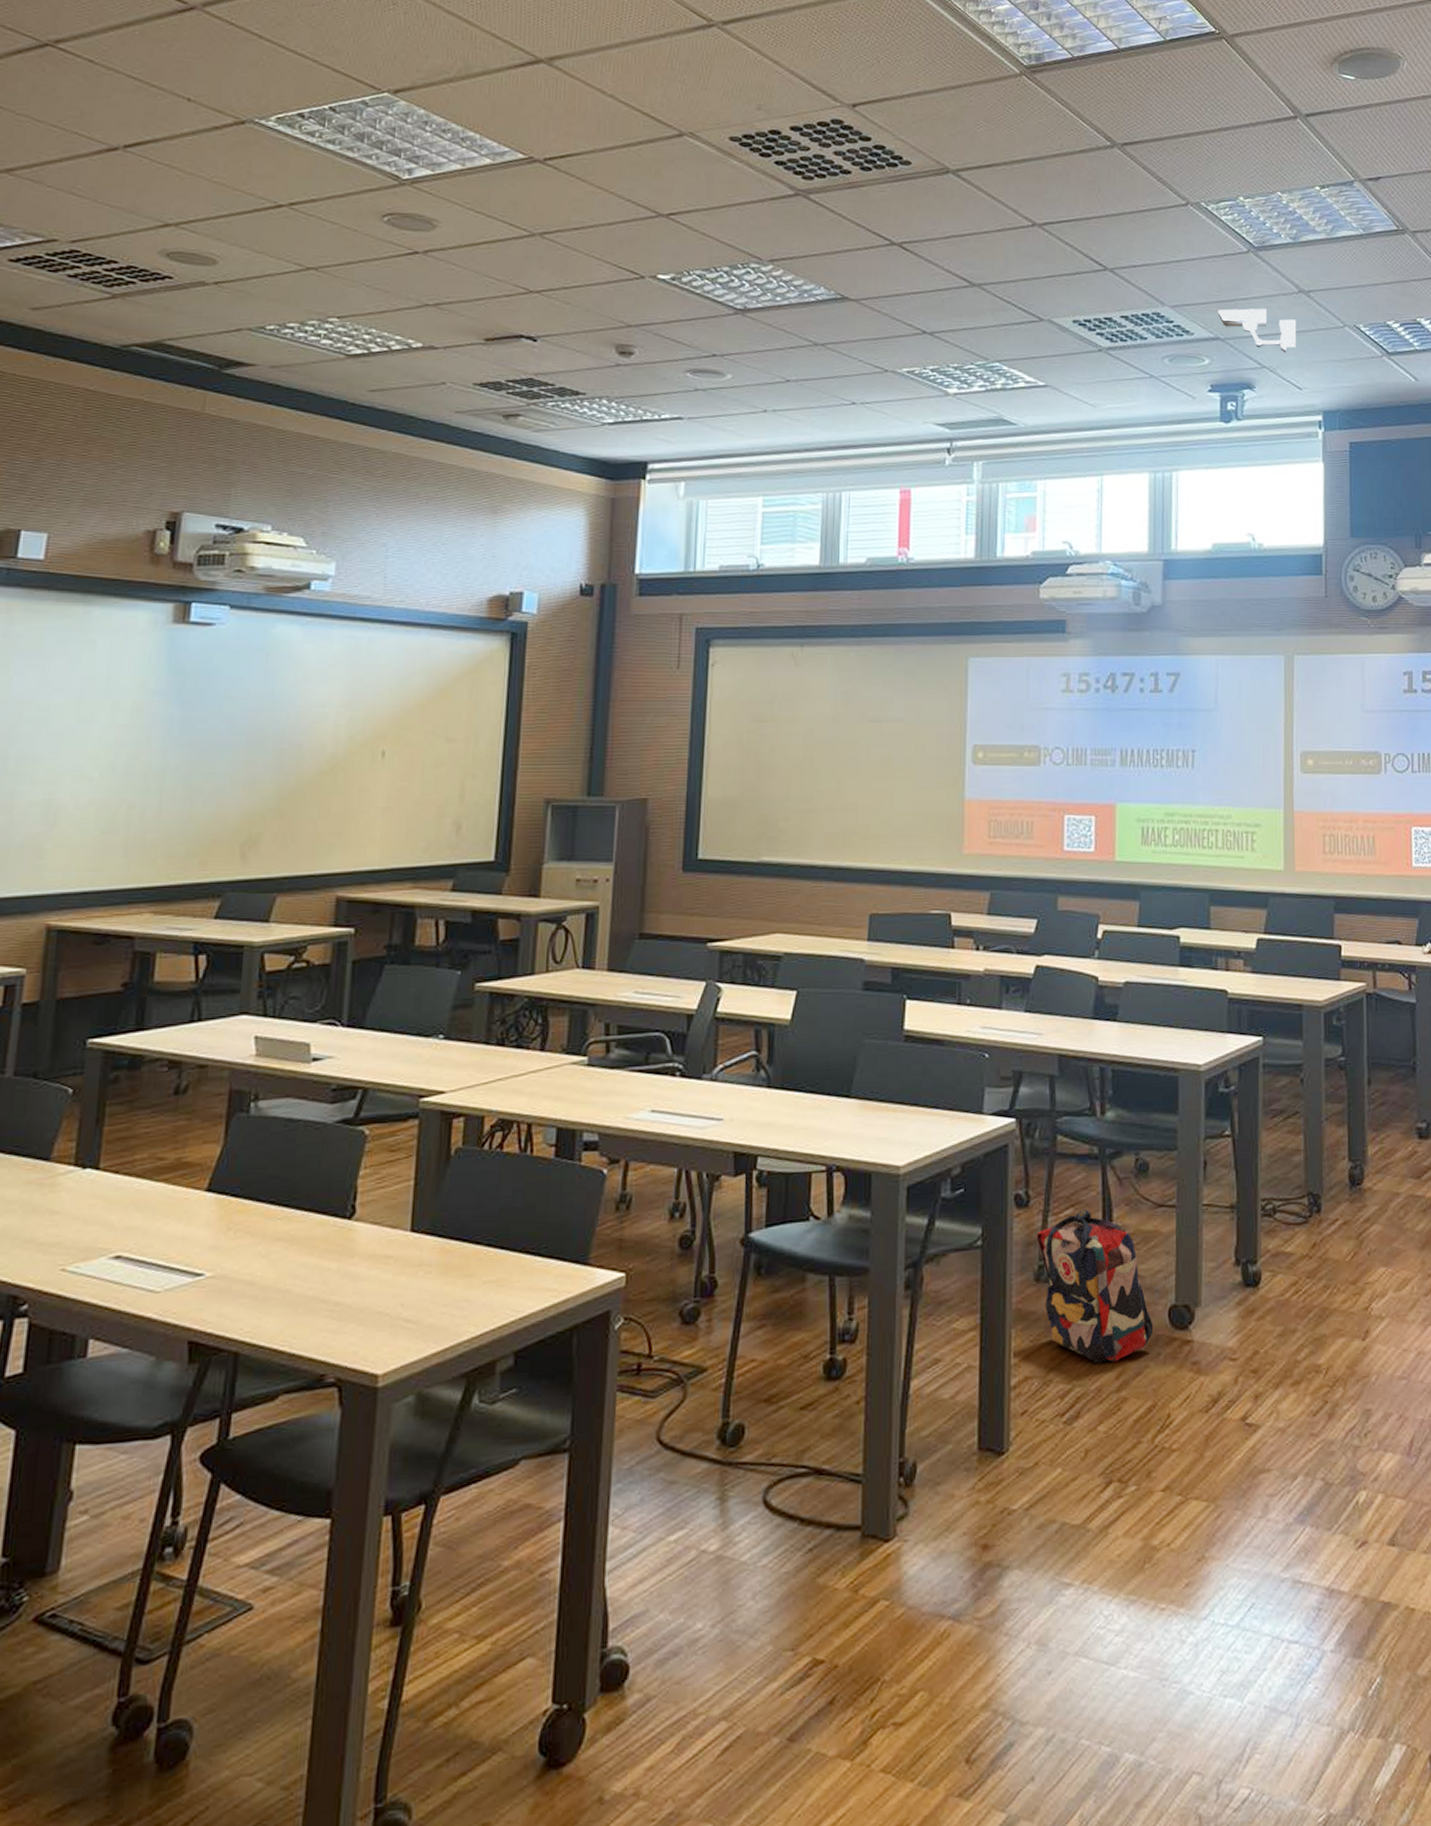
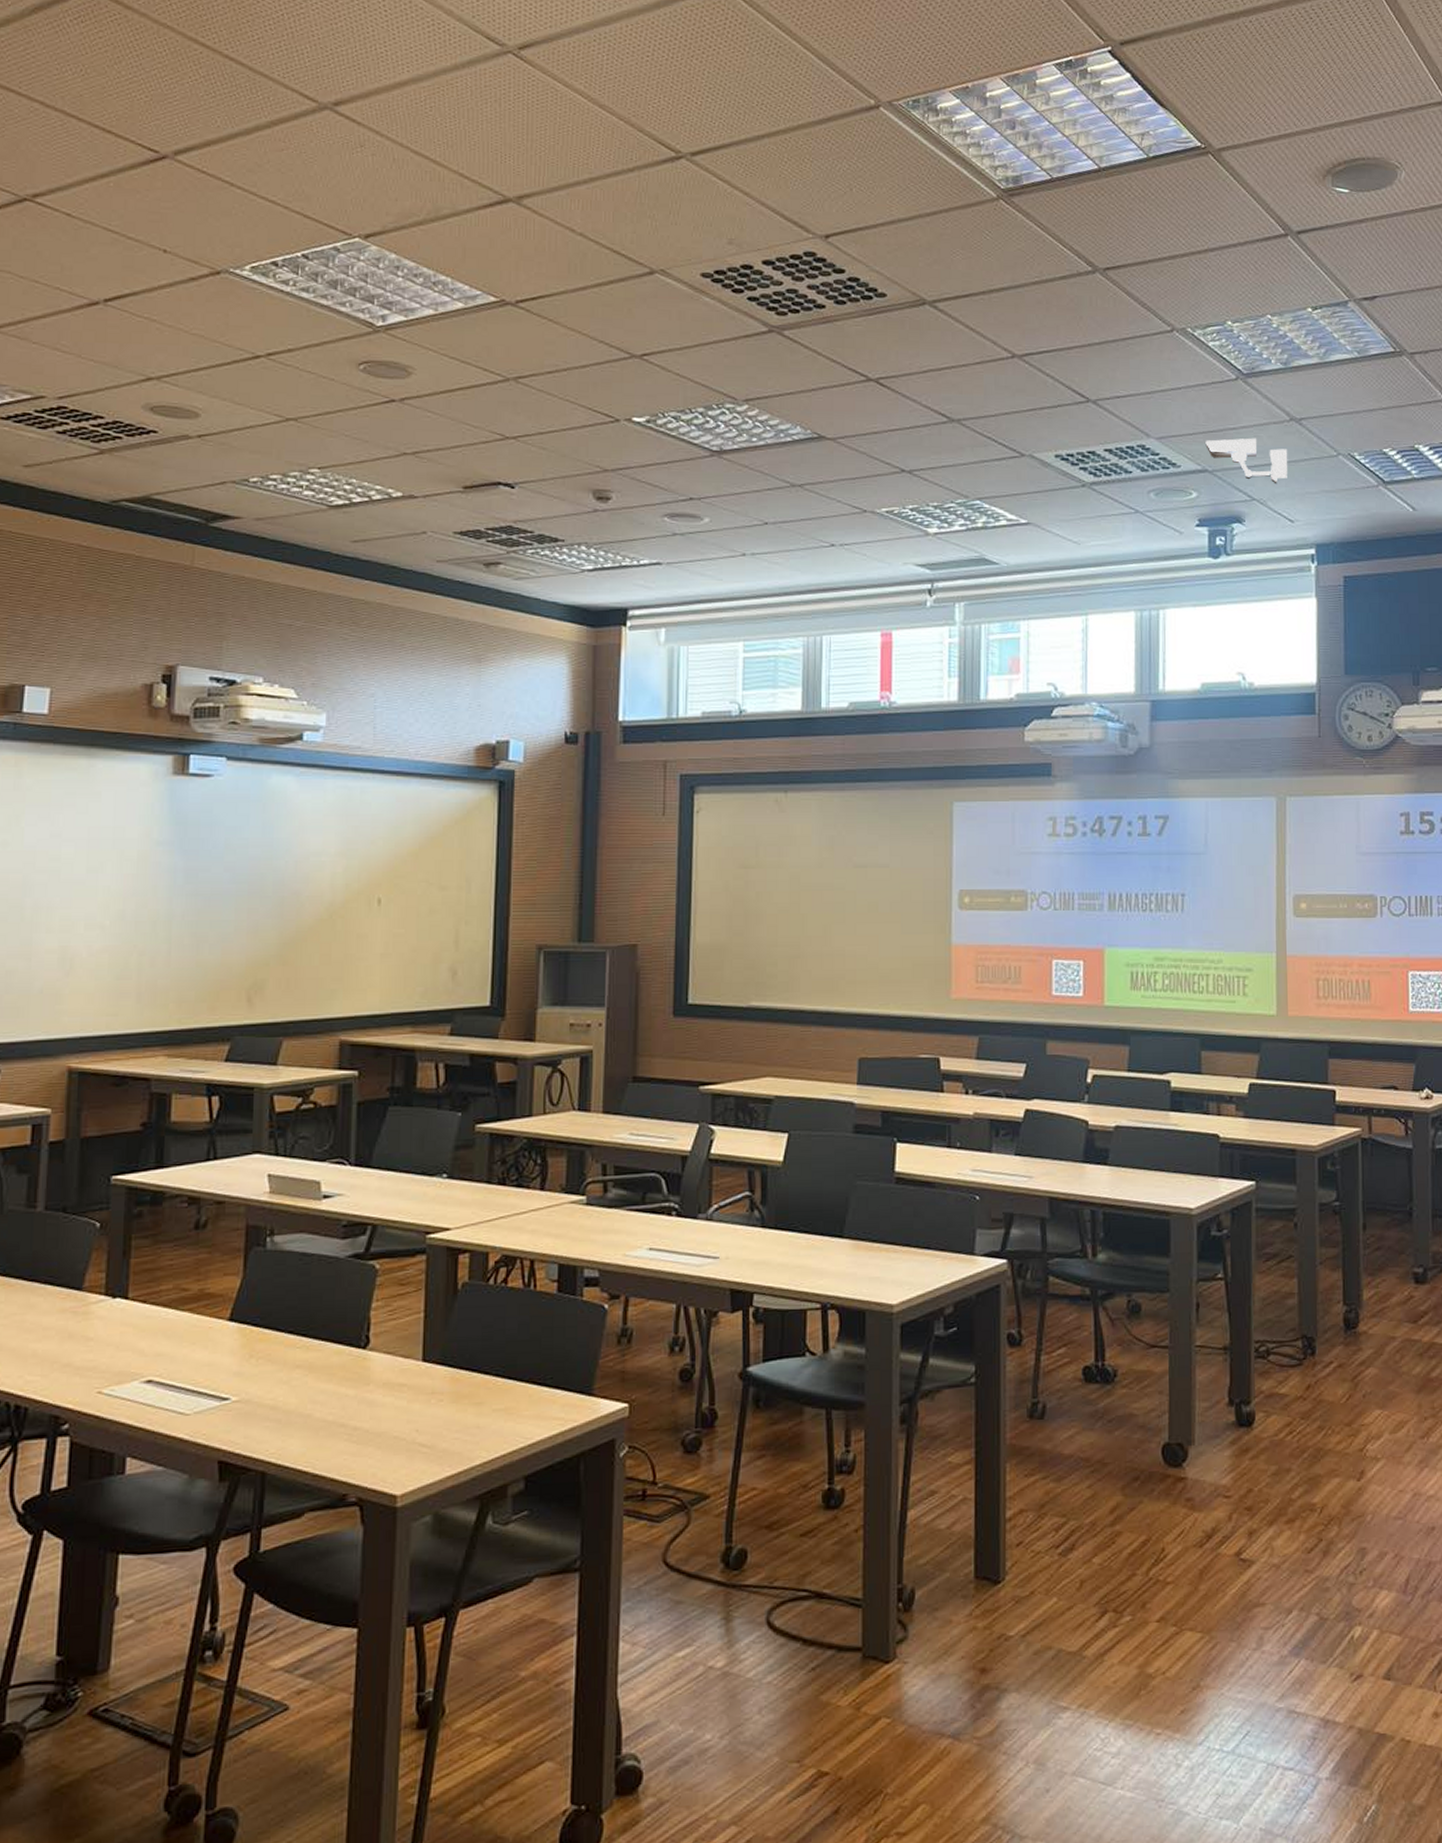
backpack: present [1036,1209,1154,1364] -> none [1029,1348,1147,1498]

